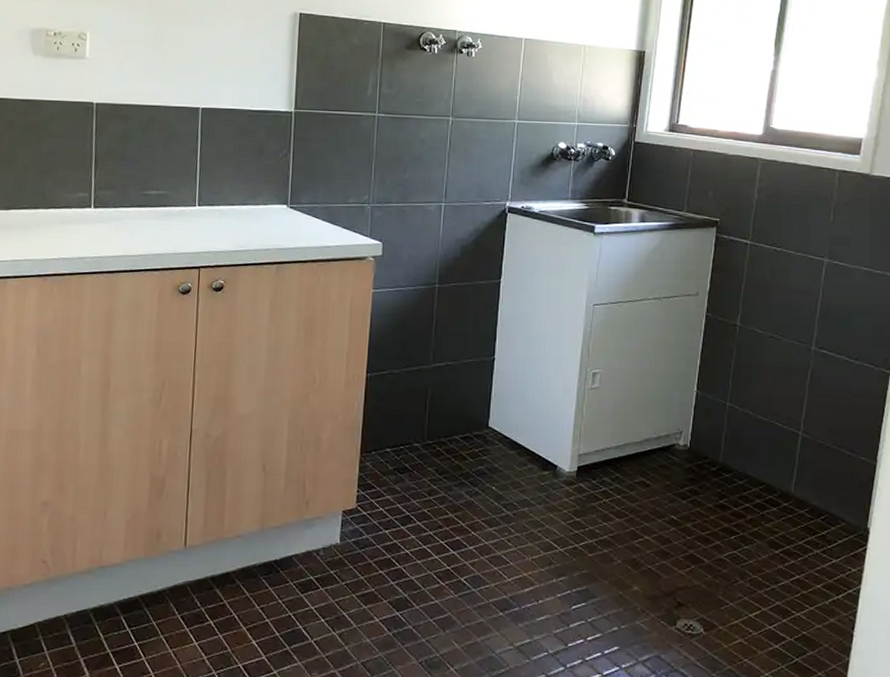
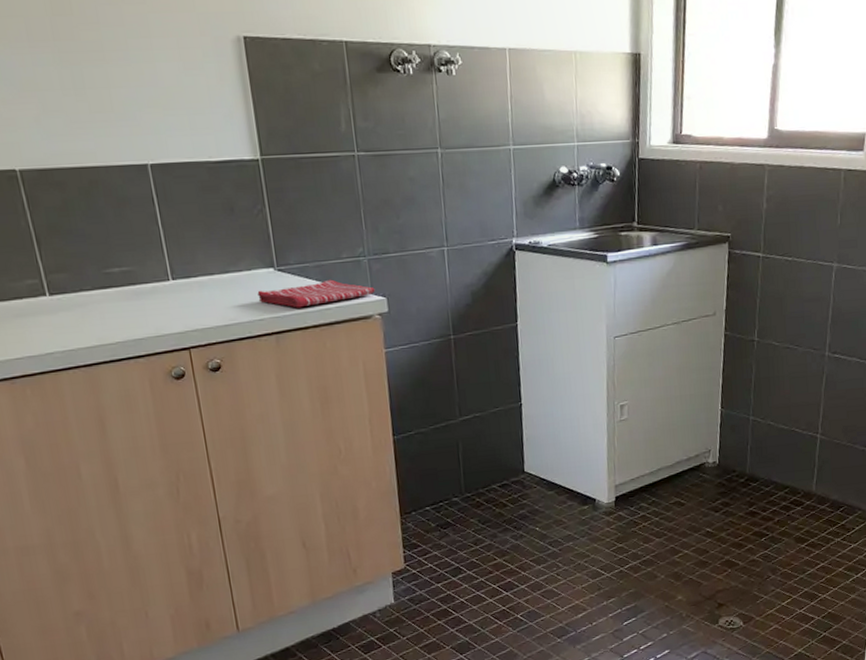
dish towel: none [268,220,373,243] -> present [257,279,375,308]

